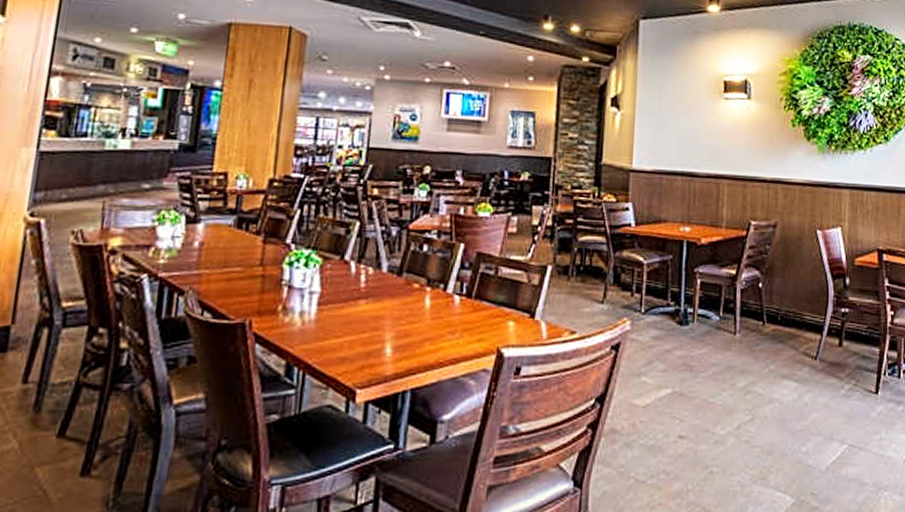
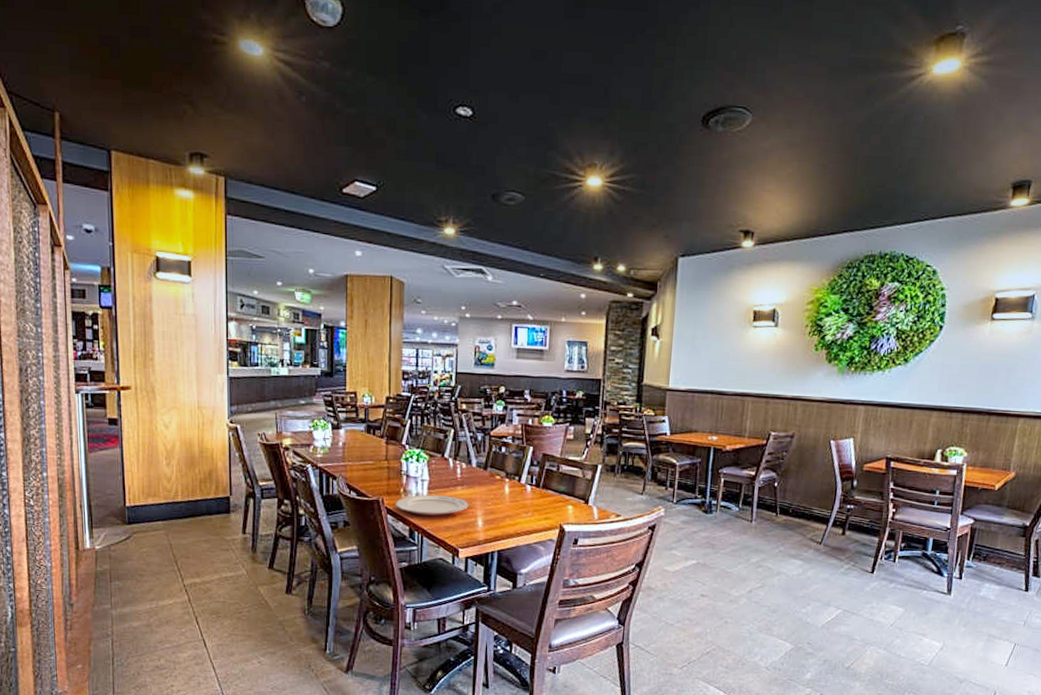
plate: none [268,313,374,344] -> present [395,494,469,516]

